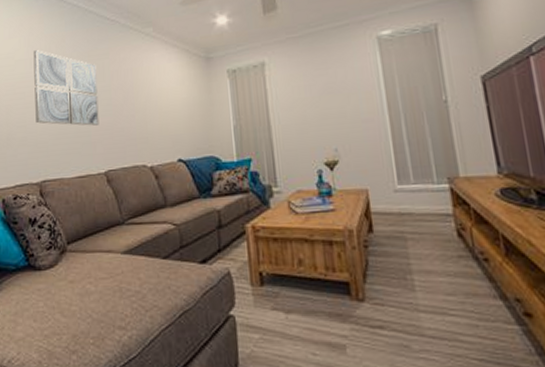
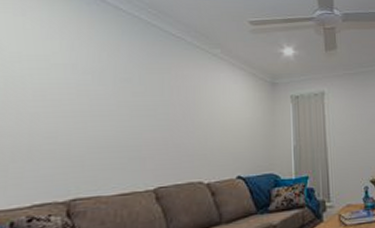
wall art: present [33,50,99,126] -> none [71,56,155,140]

